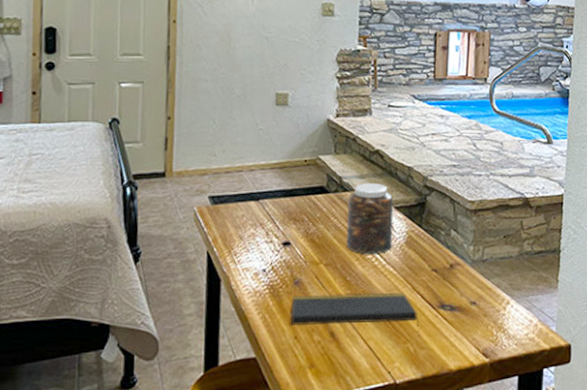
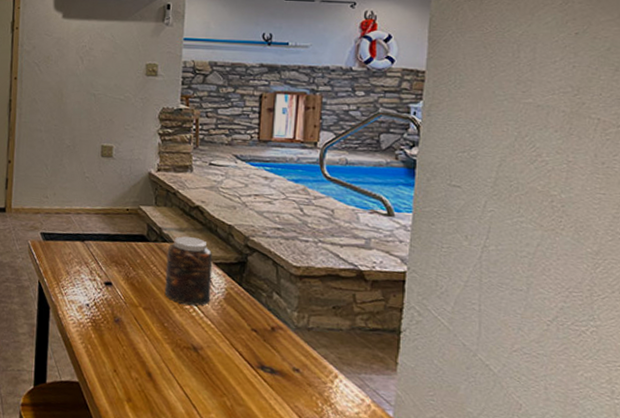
notepad: present [290,292,419,337] -> none [110,332,237,393]

